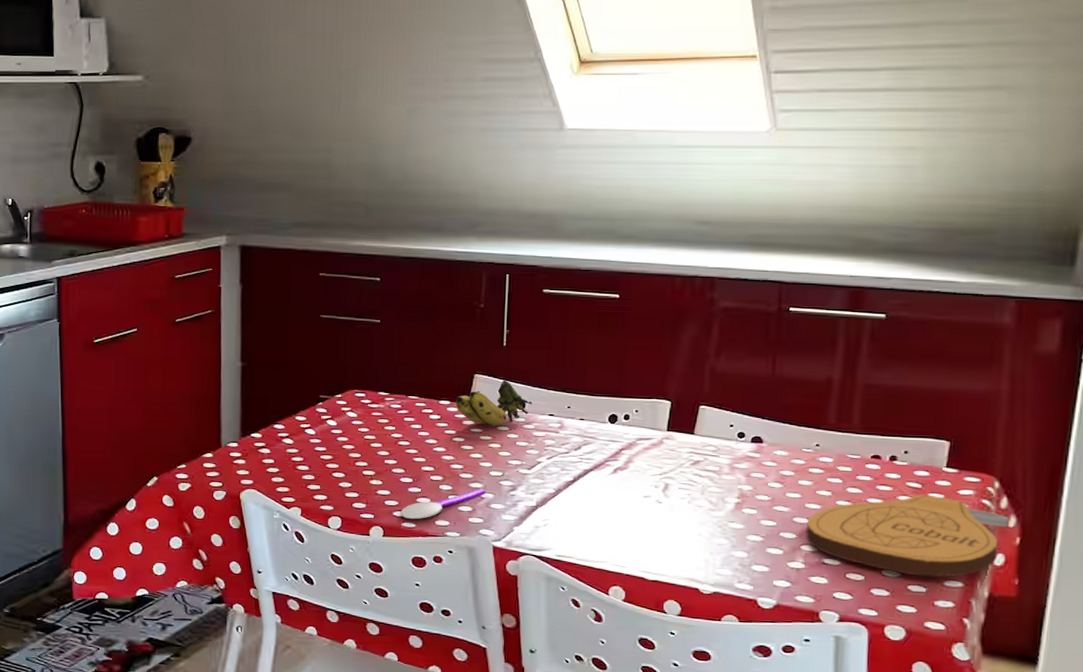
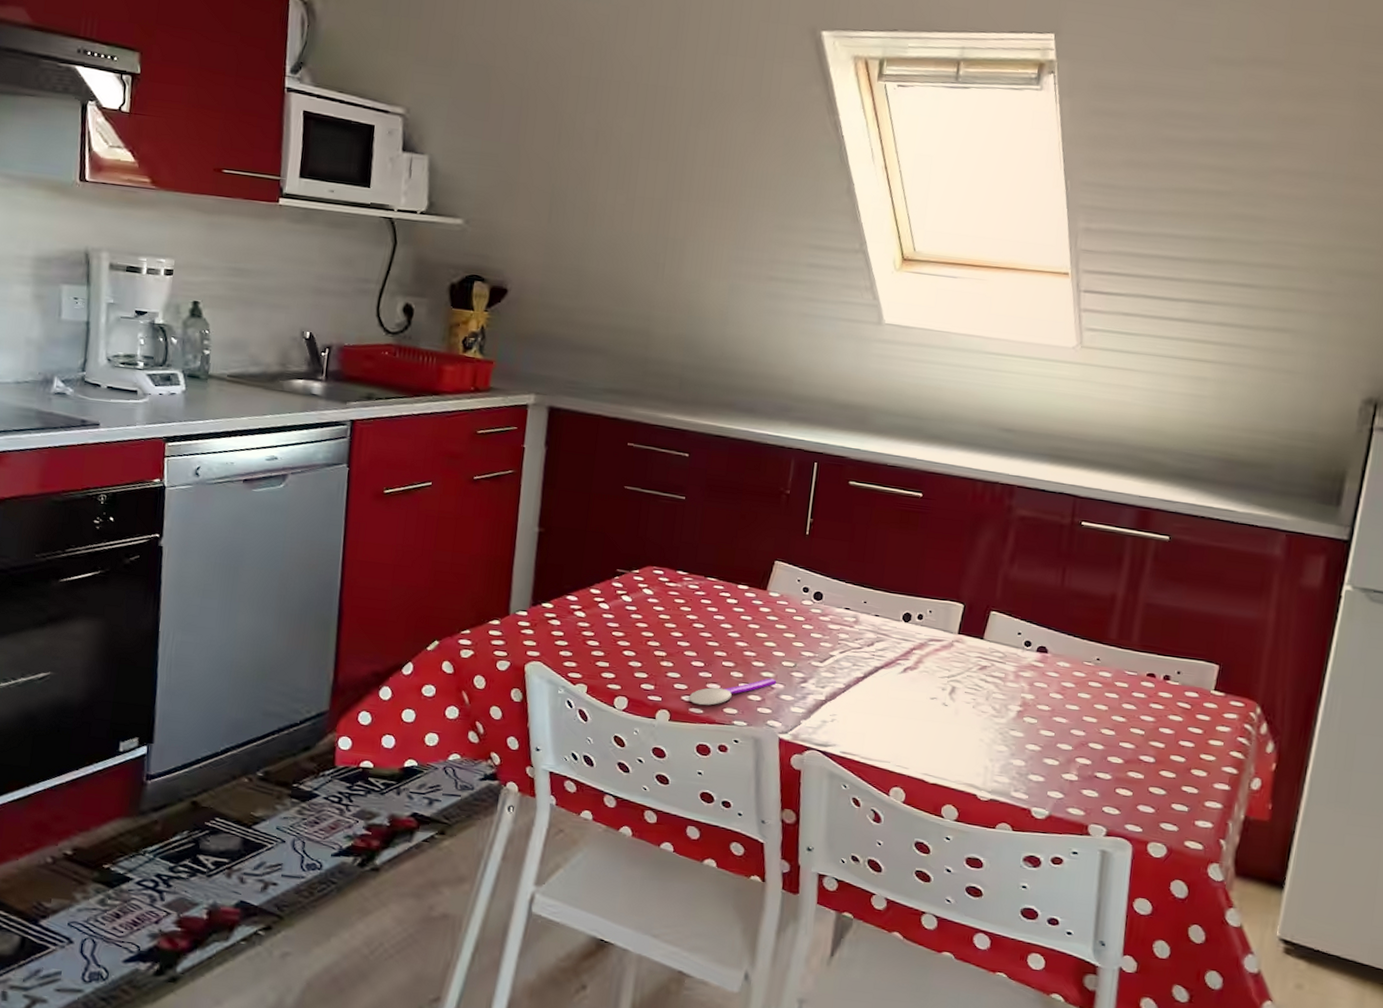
banana: present [455,379,532,426] -> none [753,569,830,616]
cutting board: present [806,494,1009,577] -> none [1081,714,1267,798]

